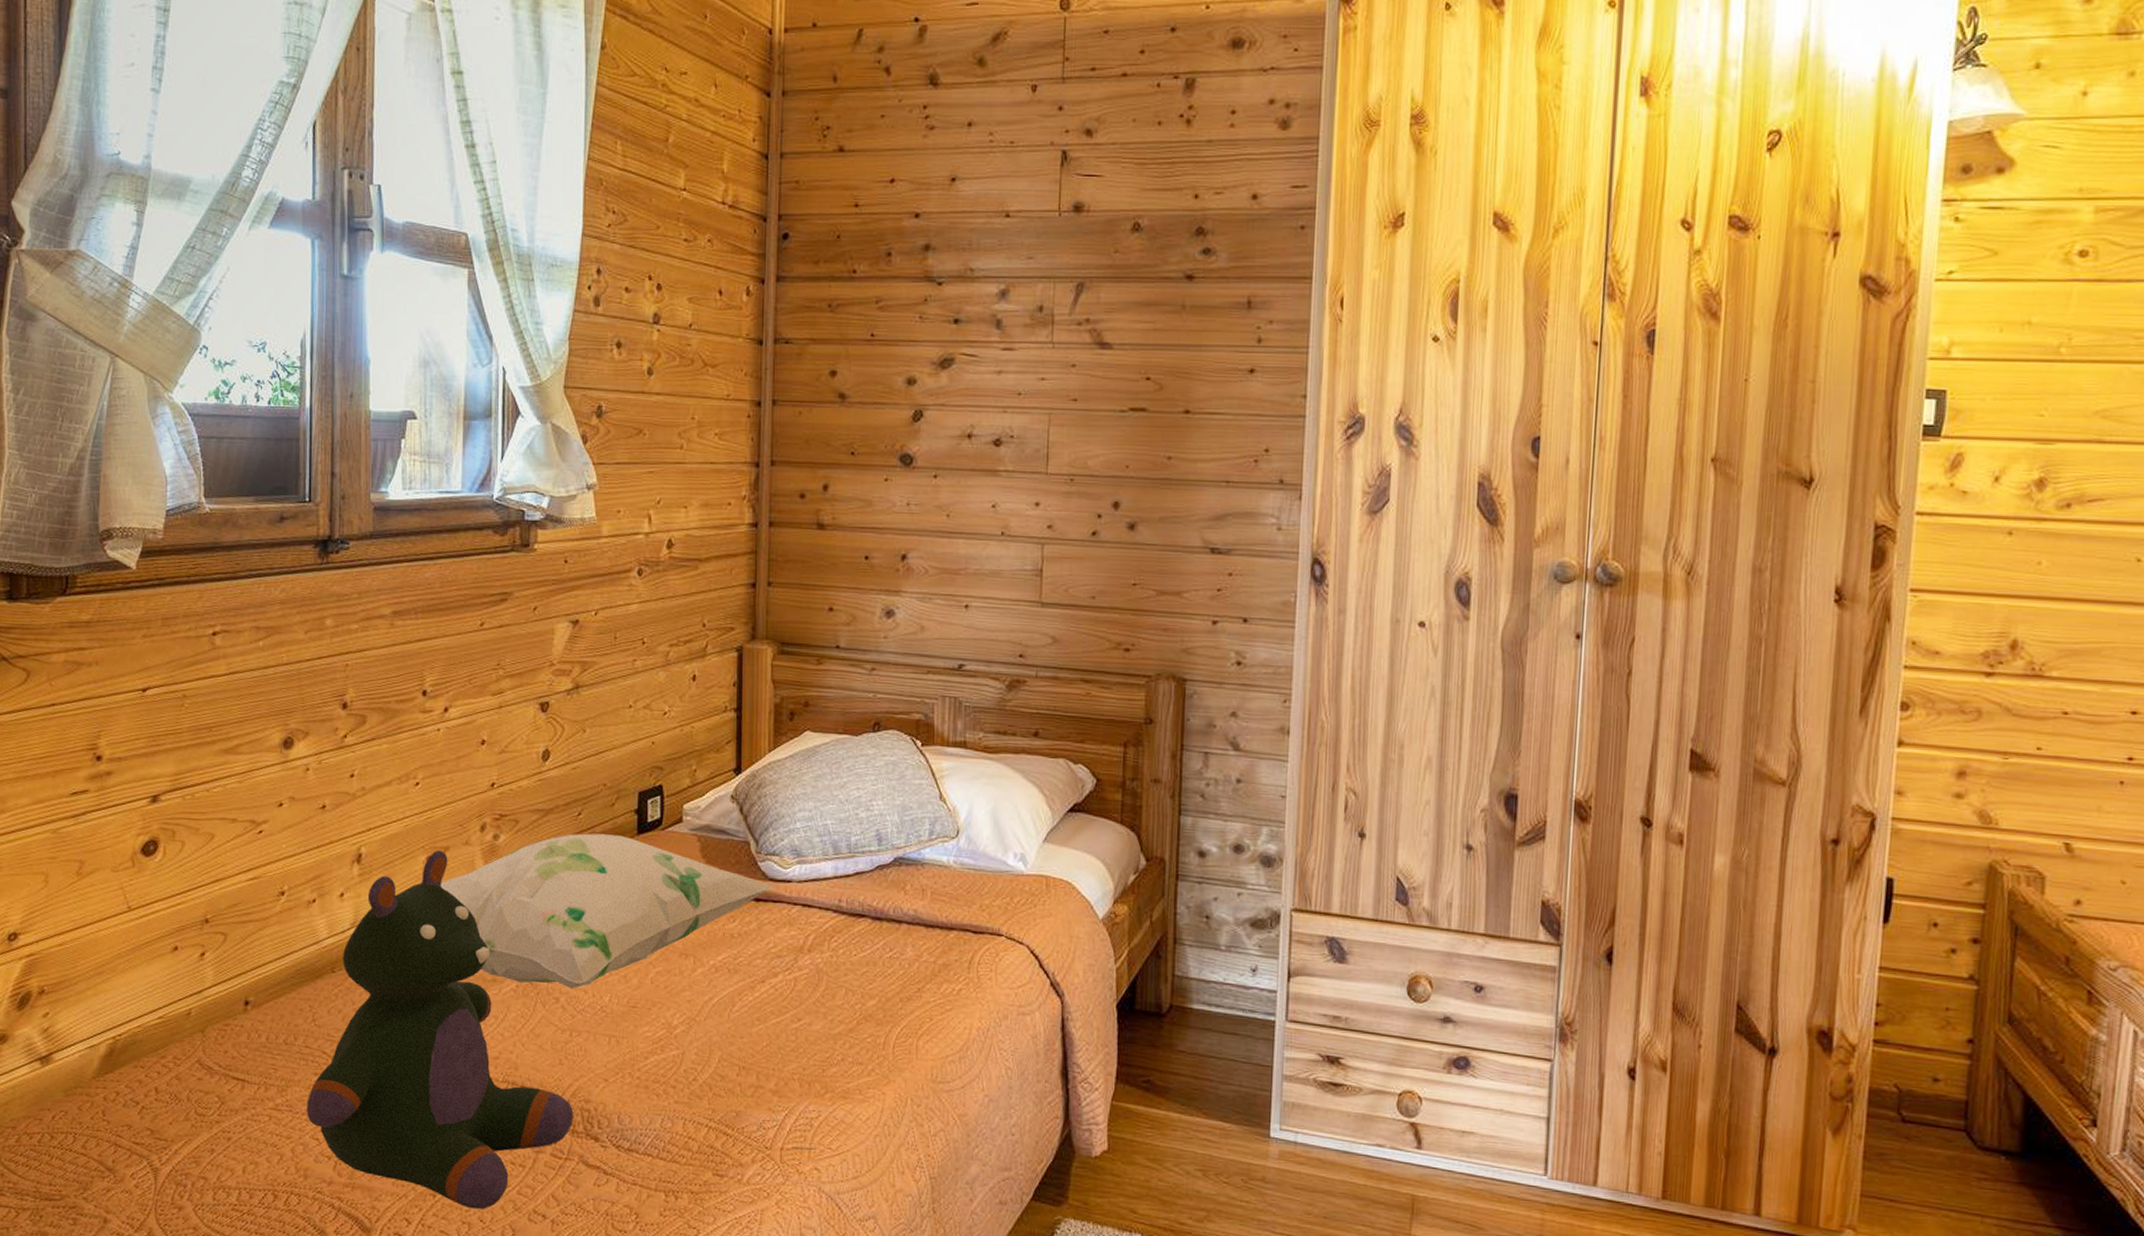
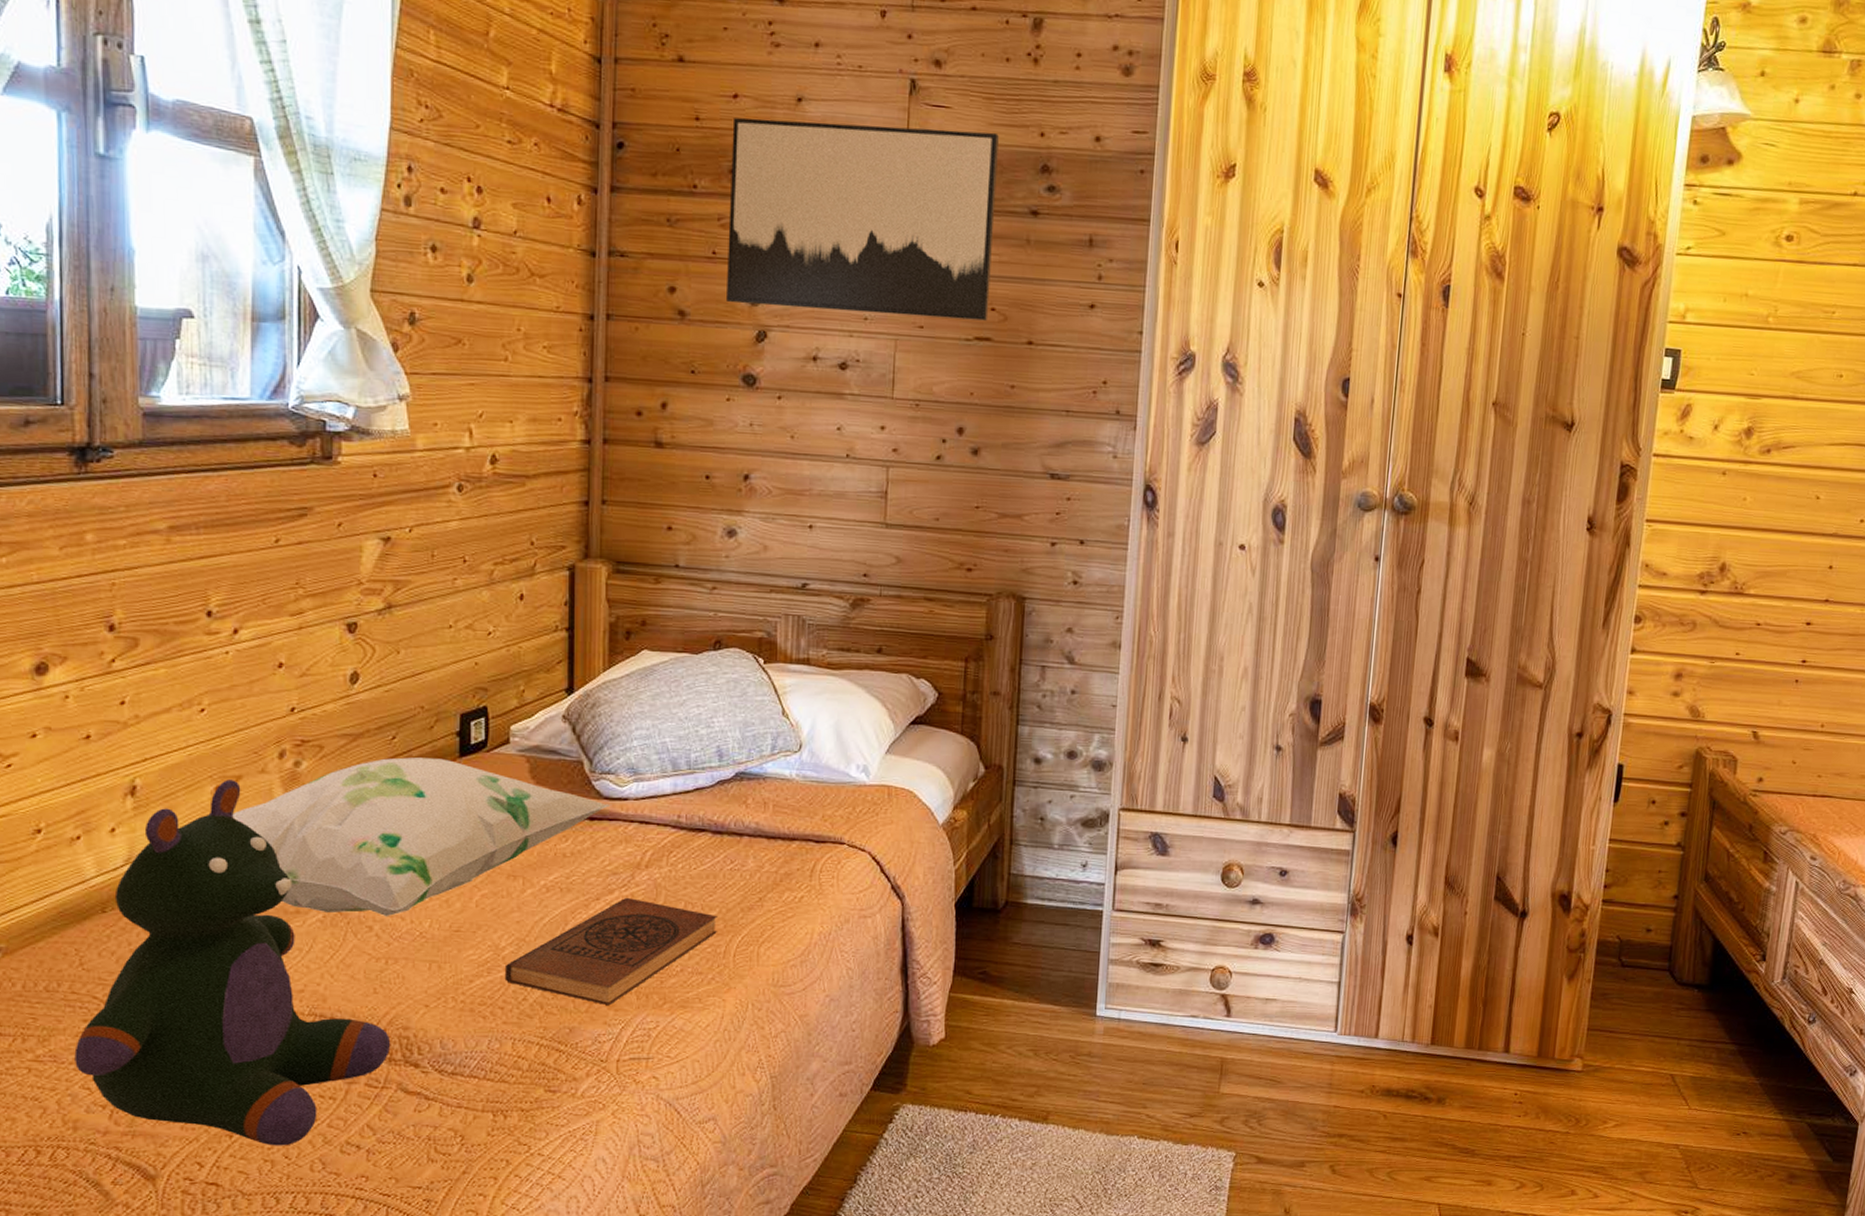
book: none [676,981,877,1092] -> present [504,897,717,1006]
wall art: none [883,198,1151,391] -> present [725,118,999,321]

